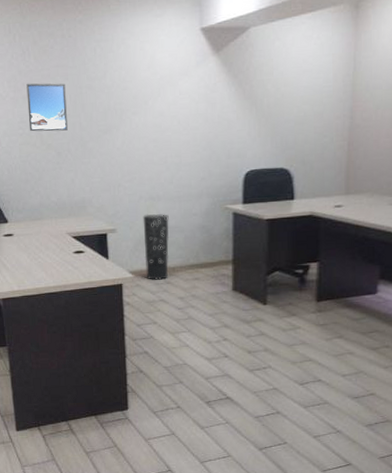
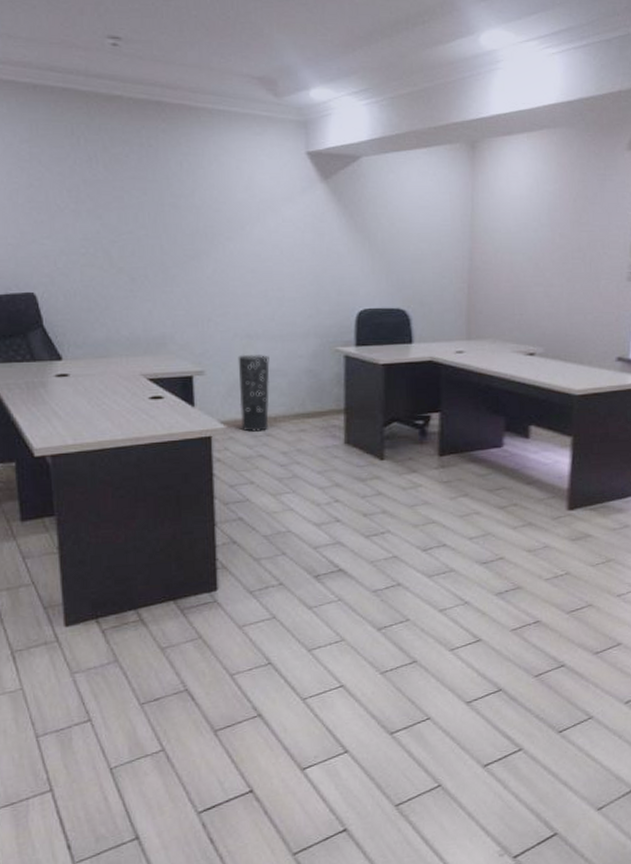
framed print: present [26,83,68,132] -> none [92,194,145,253]

